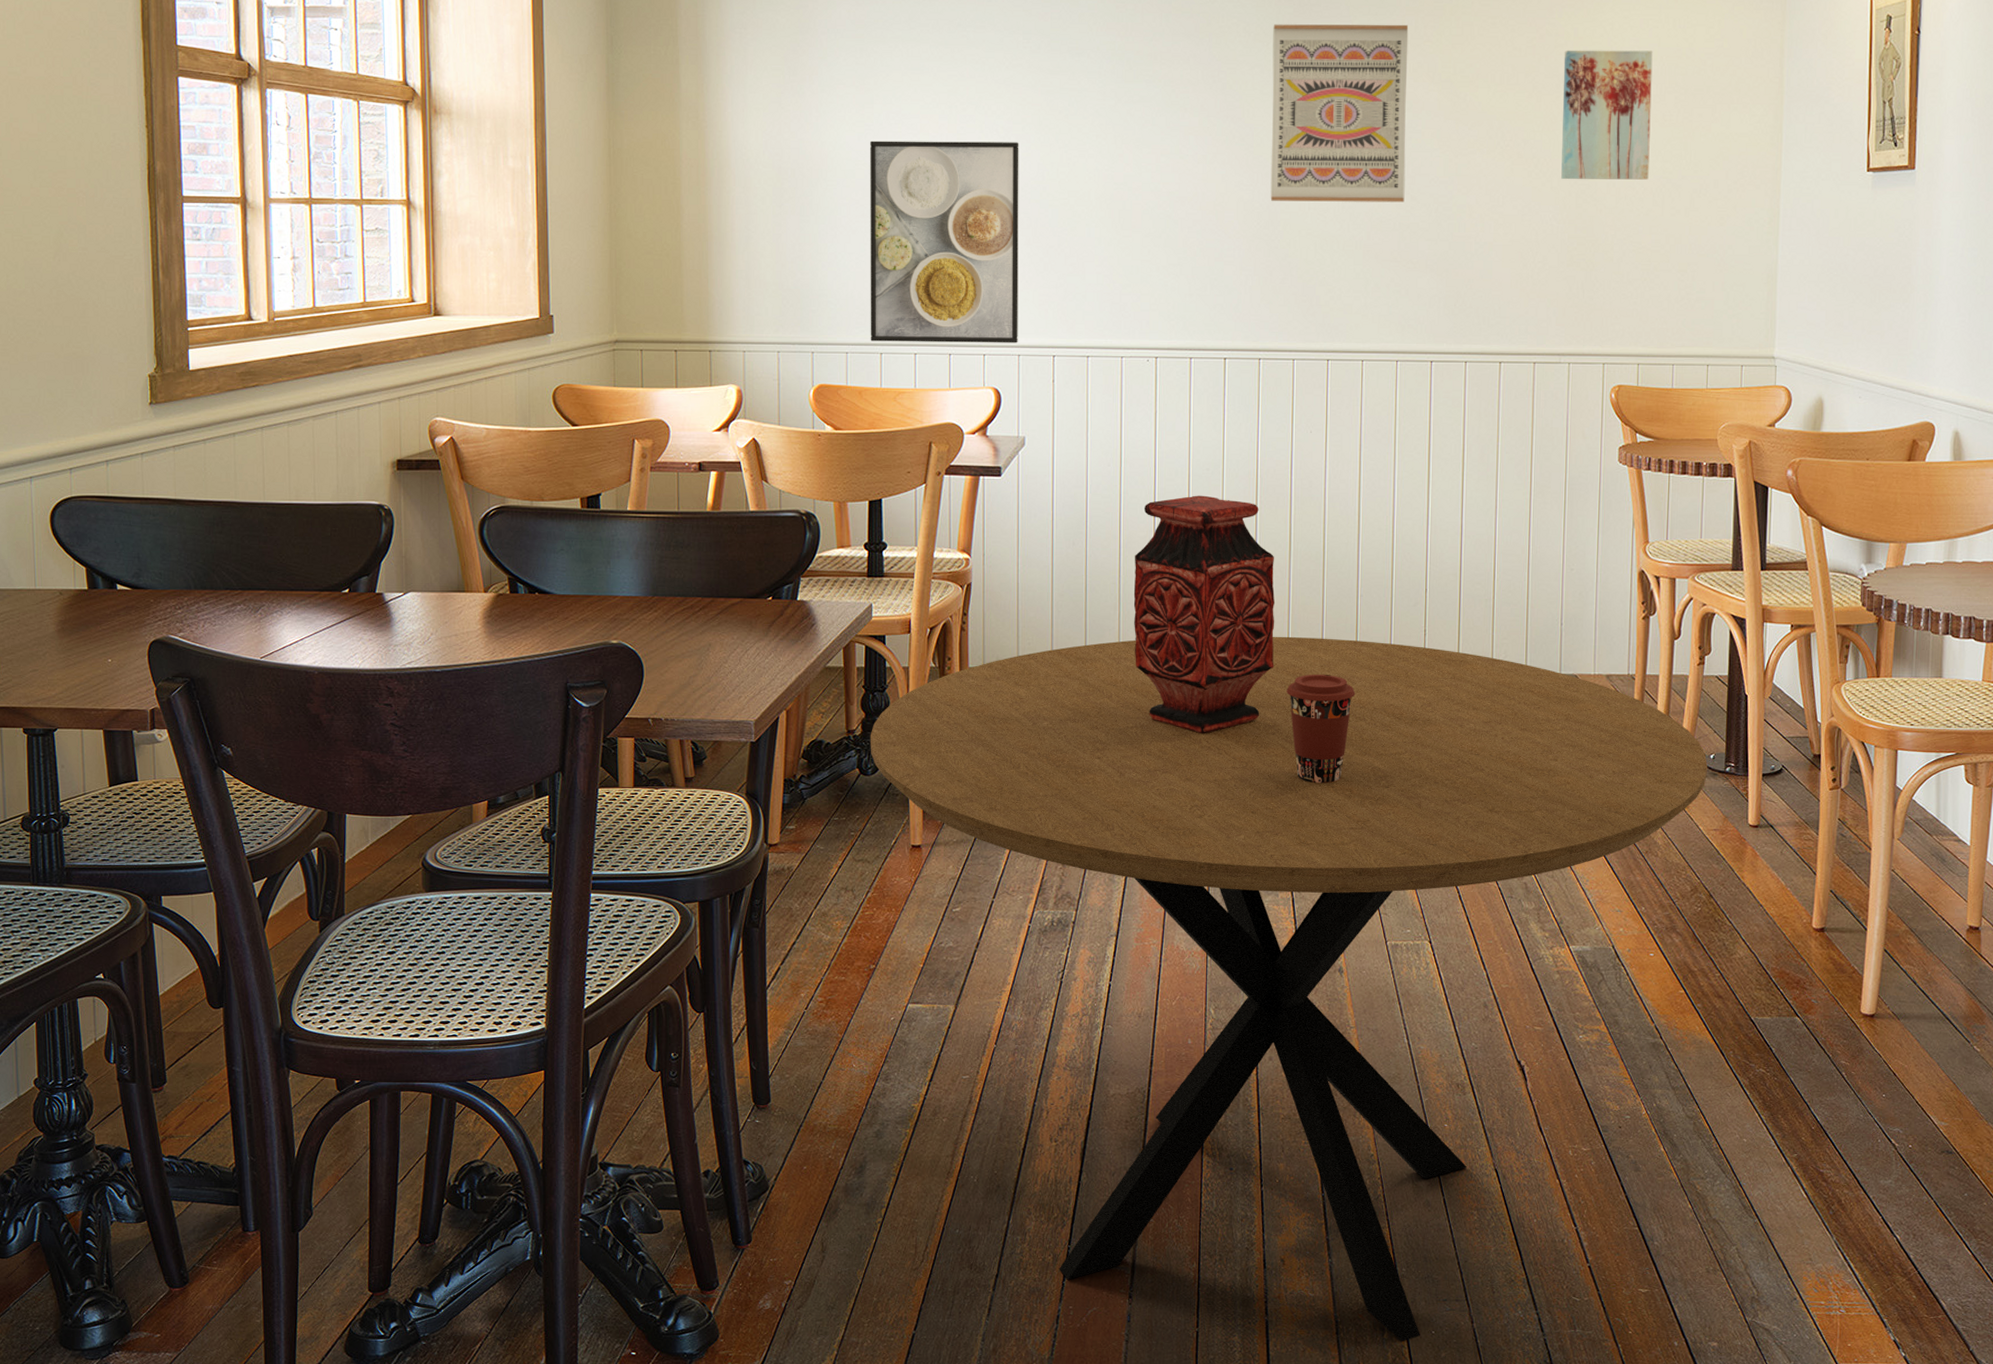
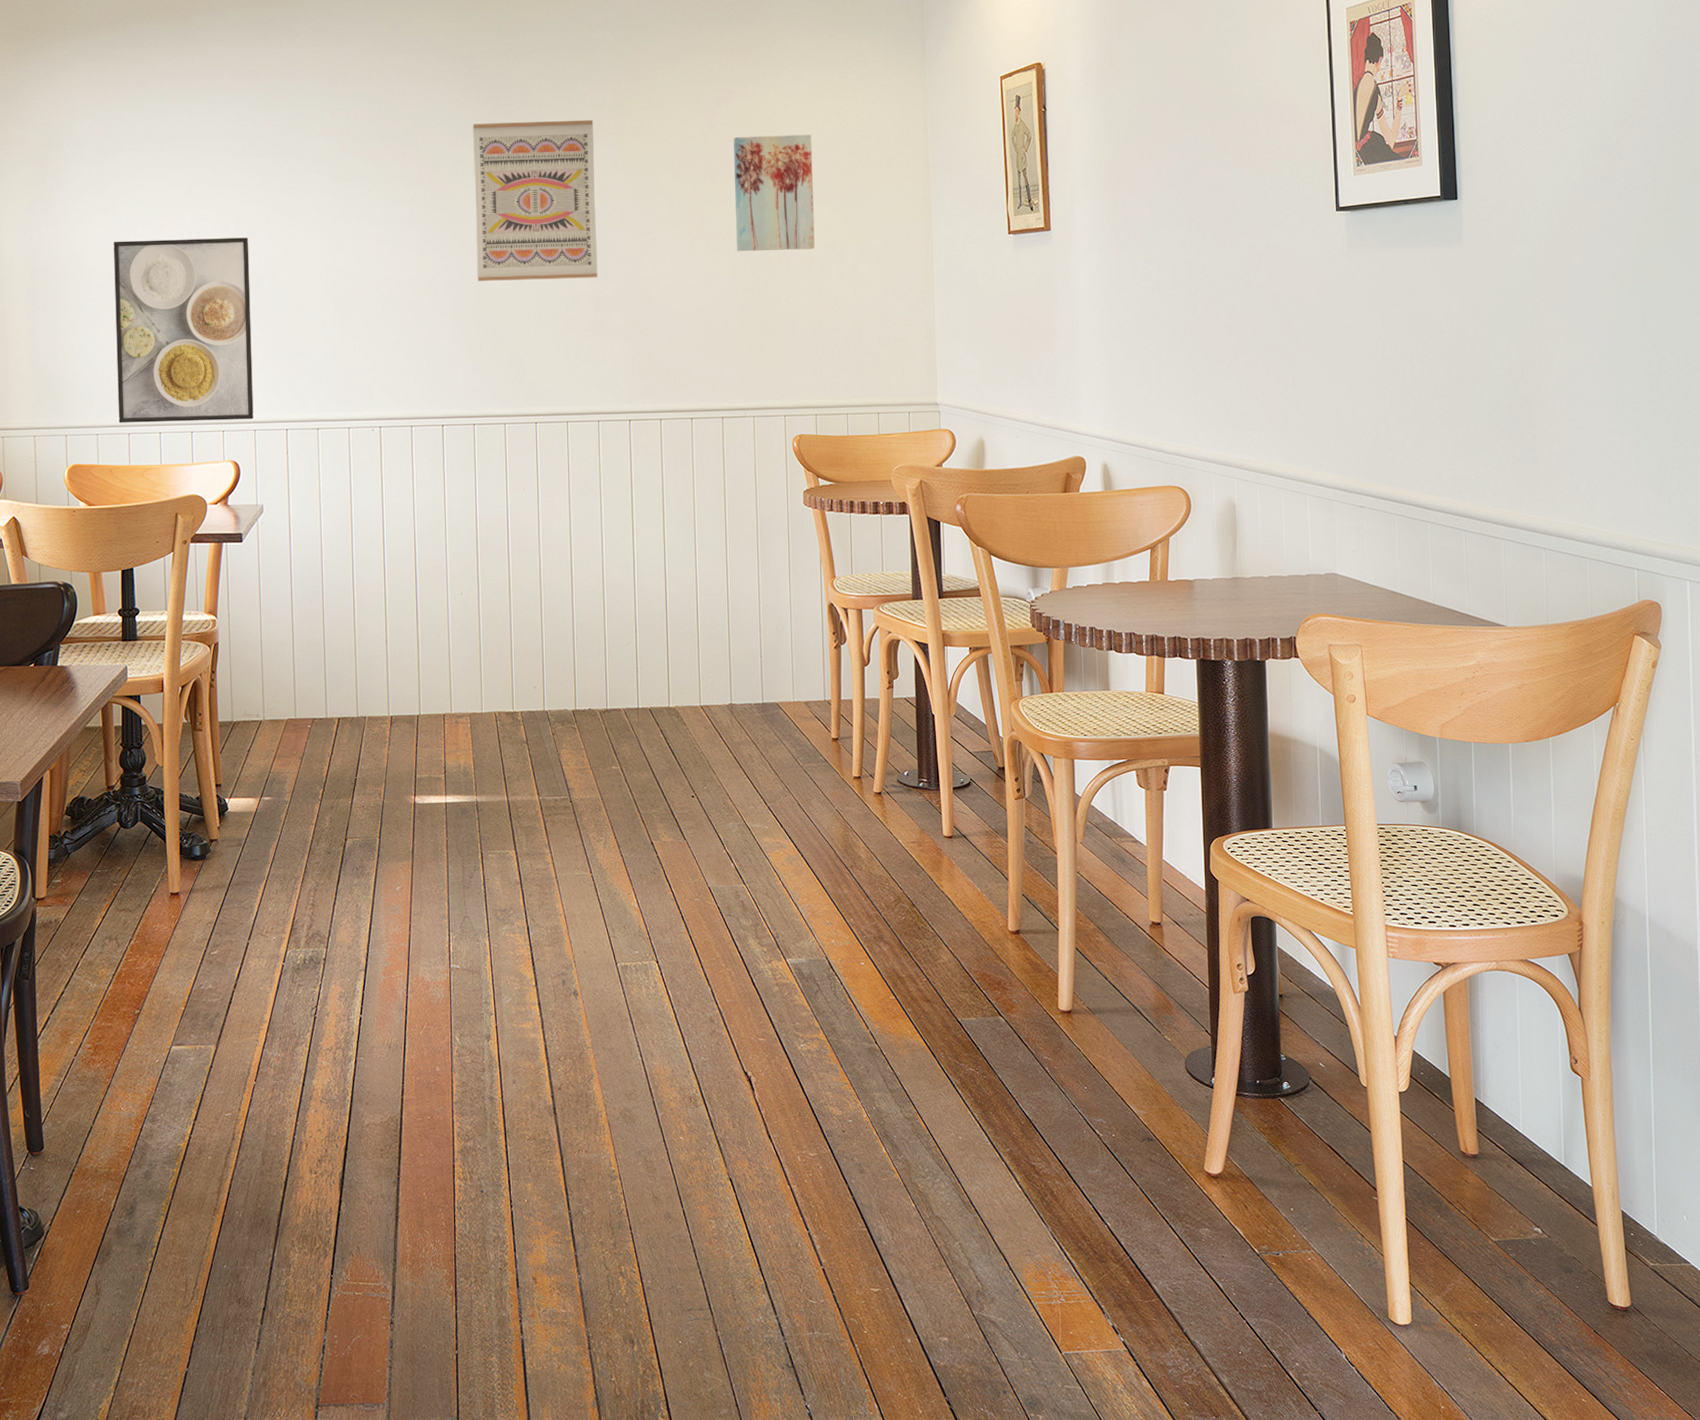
dining table: present [870,636,1708,1342] -> none [128,679,902,1354]
vase: present [1133,495,1276,734] -> none [368,551,501,775]
coffee cup: present [1286,674,1356,784] -> none [513,712,576,816]

